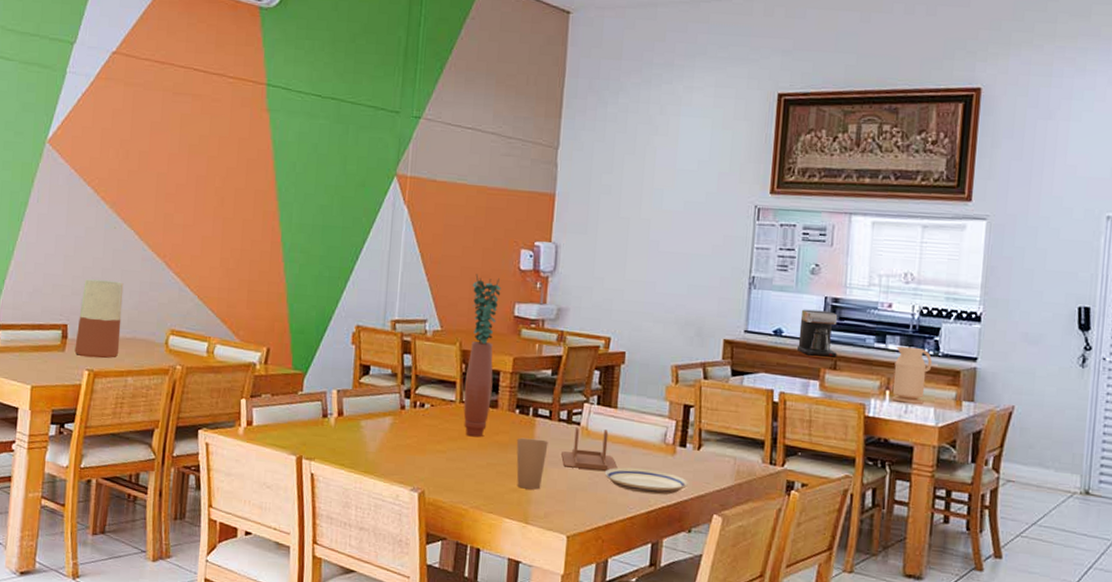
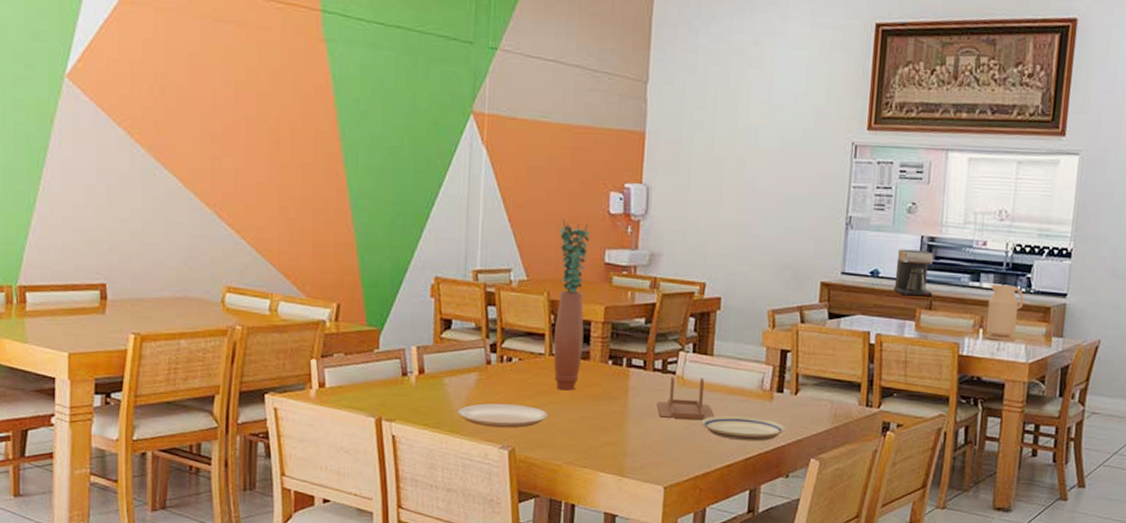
vase: present [74,279,124,358] -> none [116,232,169,320]
plate: none [372,446,456,472] -> present [457,403,547,428]
cup: present [516,437,548,490] -> none [610,389,643,442]

